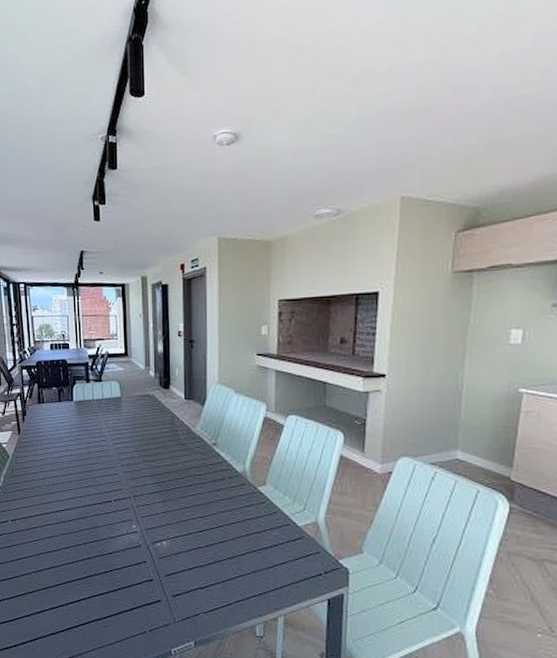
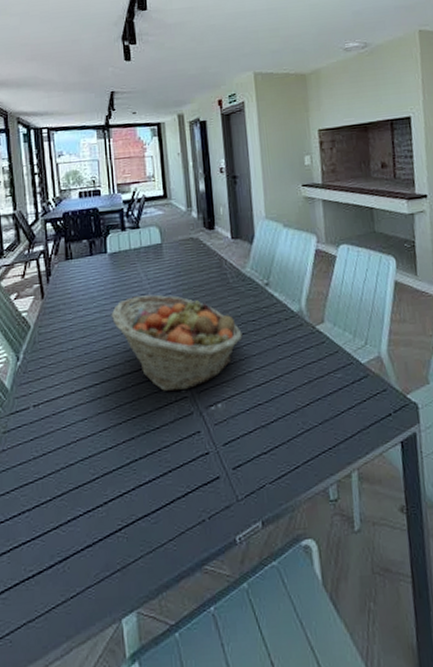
fruit basket: none [75,441,189,526] -> present [111,294,243,392]

